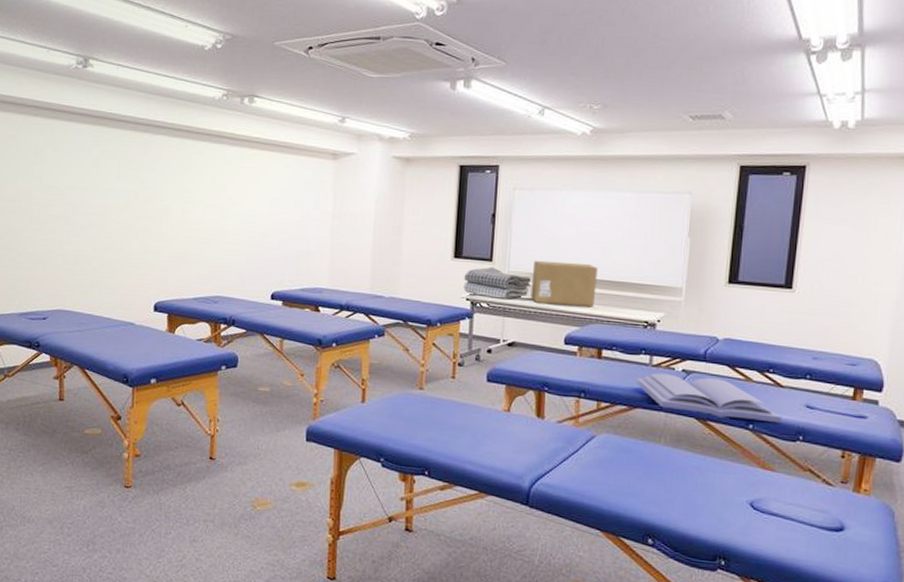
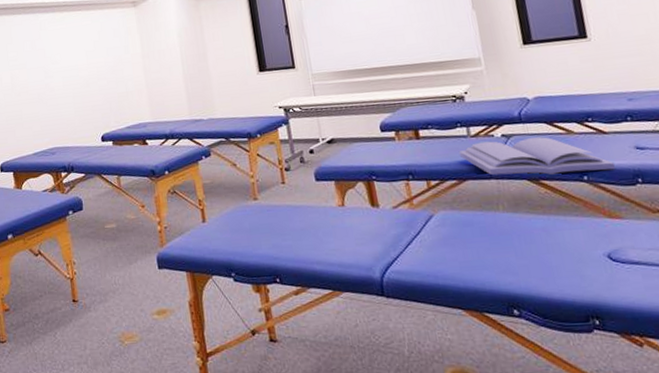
towel: present [463,266,532,299] -> none [272,72,337,102]
box: present [530,260,598,308] -> none [333,52,400,99]

